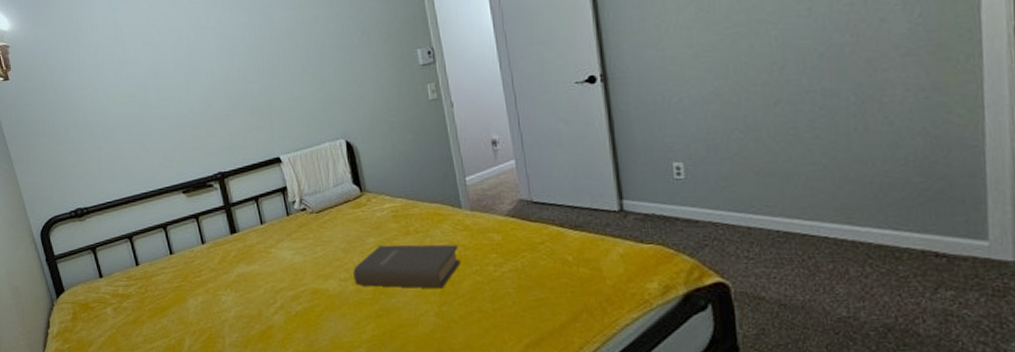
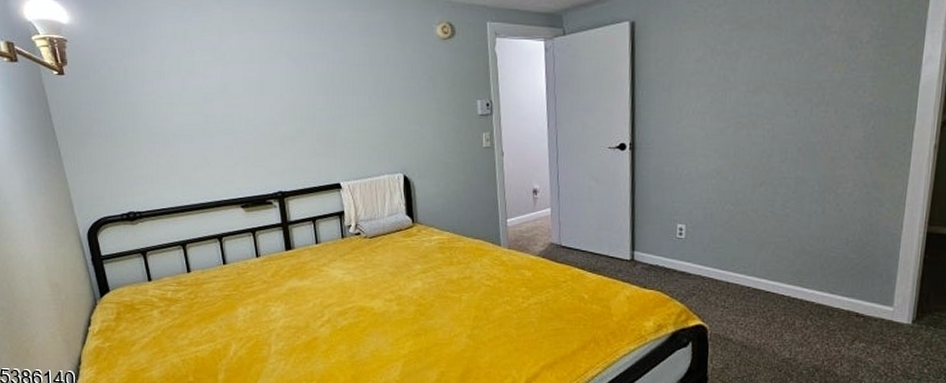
book: present [353,244,461,289] -> none [398,272,495,315]

